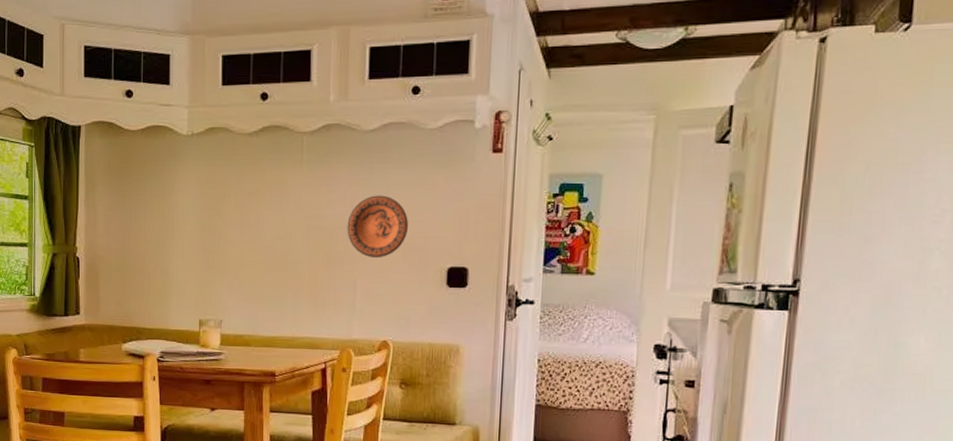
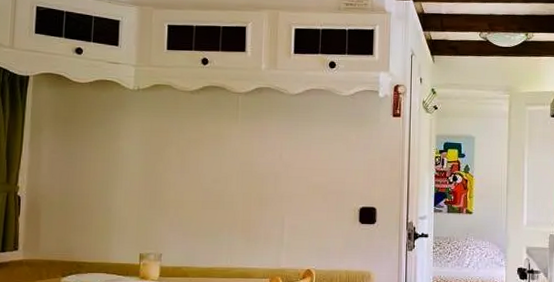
decorative plate: present [347,195,409,258] -> none [276,147,328,200]

